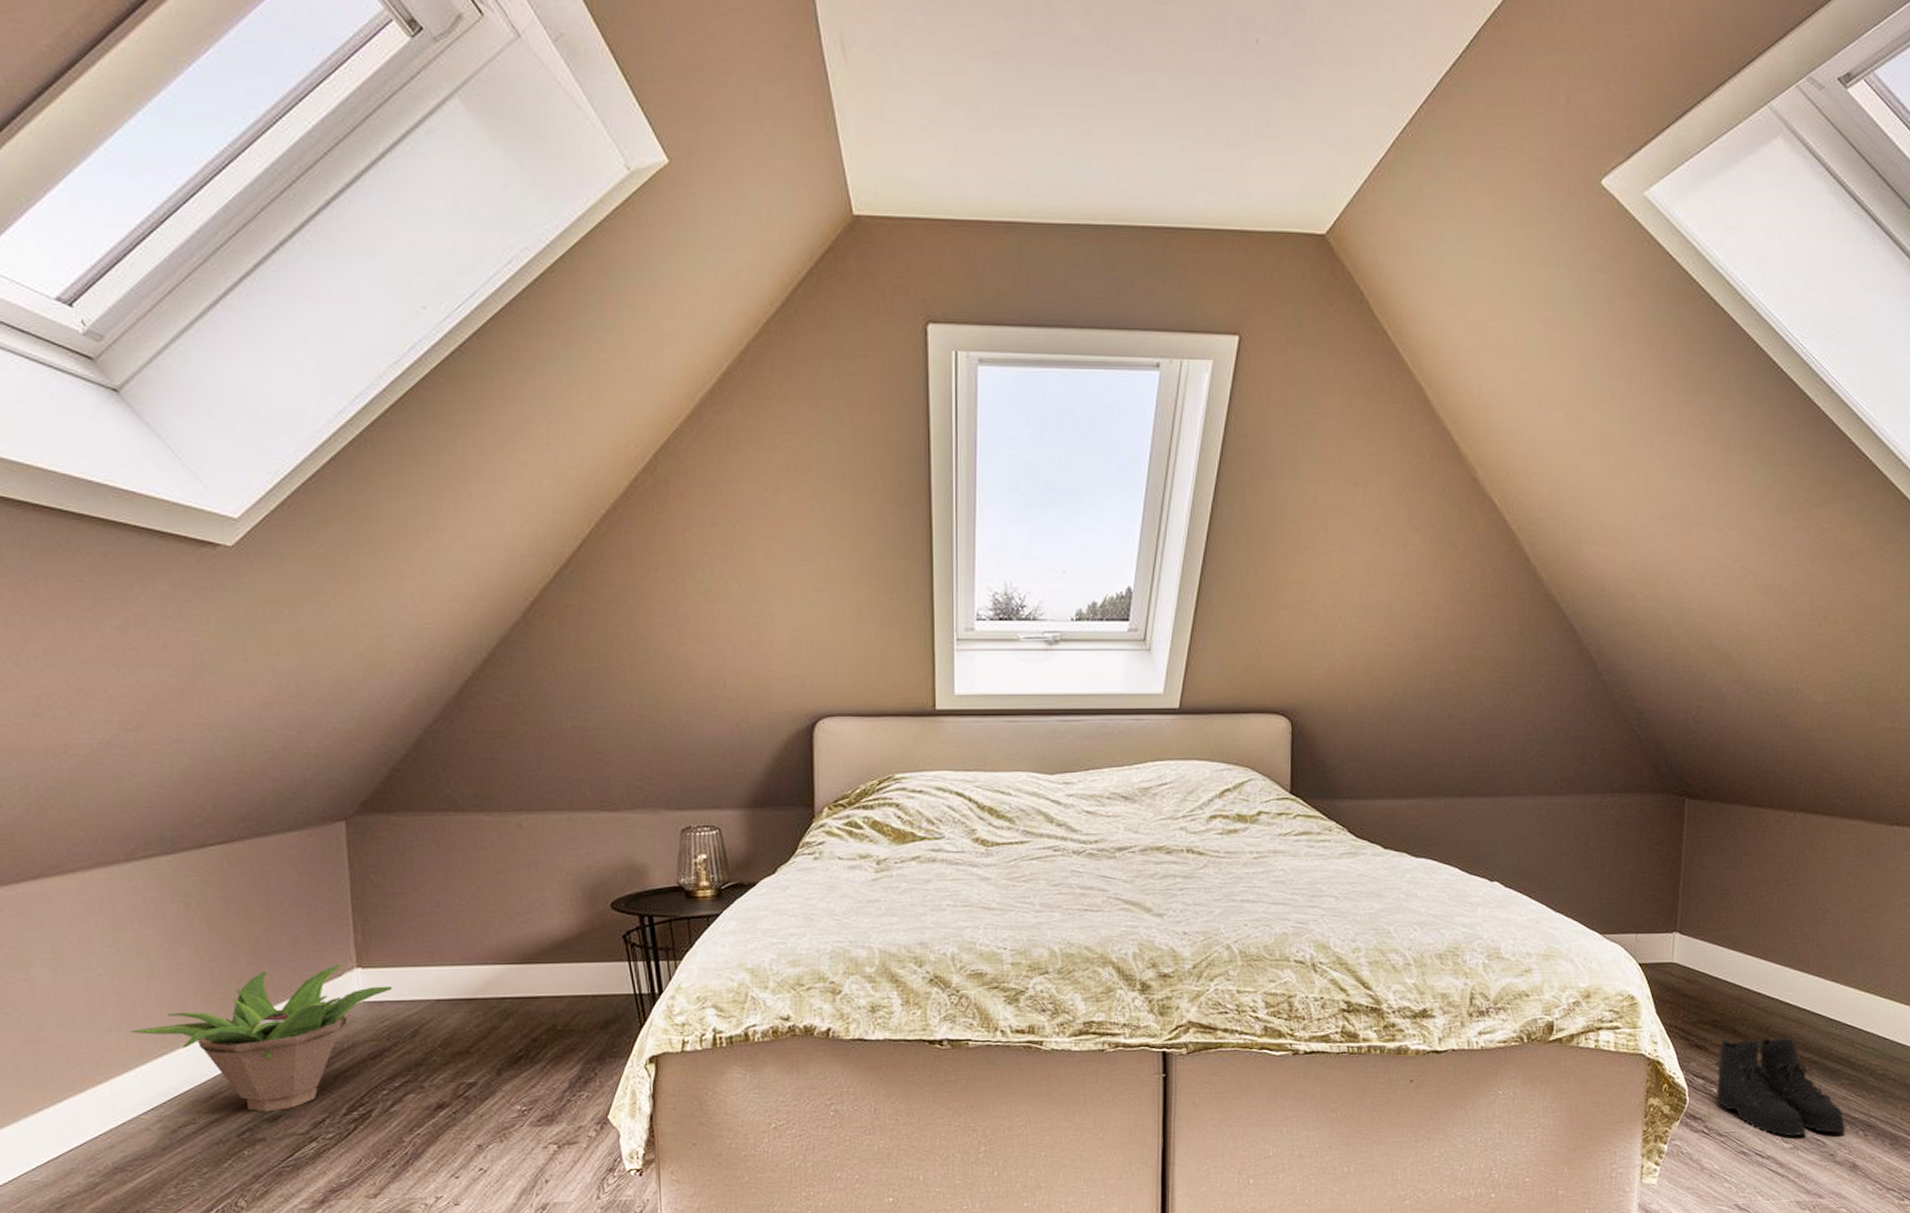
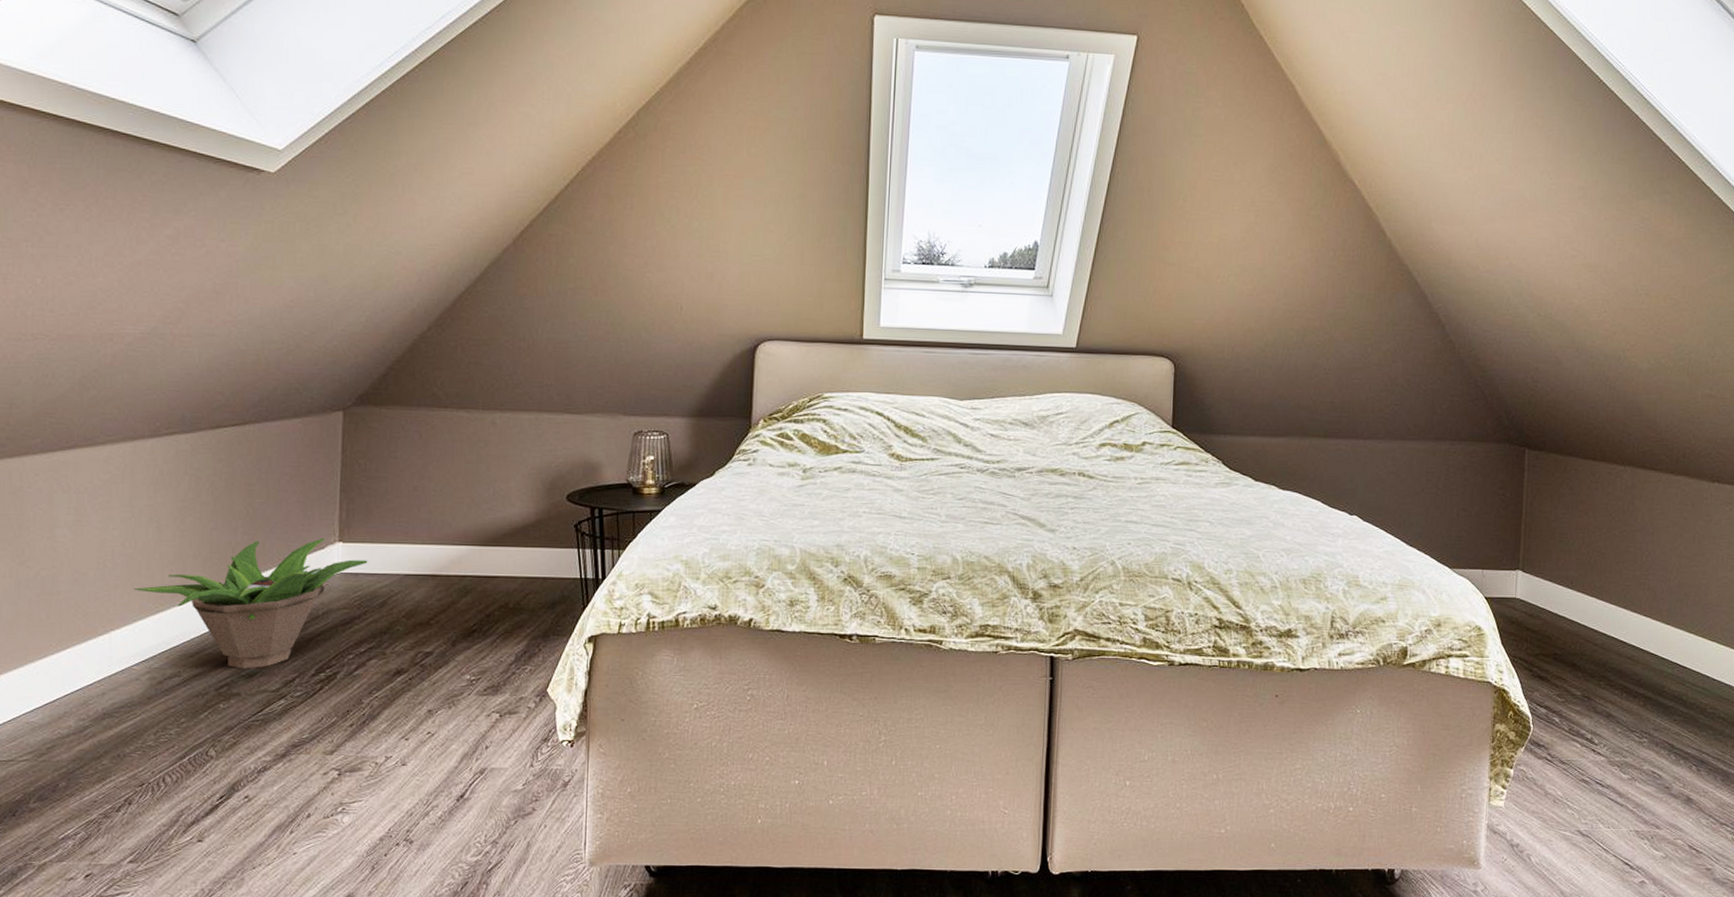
boots: present [1716,1037,1846,1137] -> none [1557,672,1680,768]

